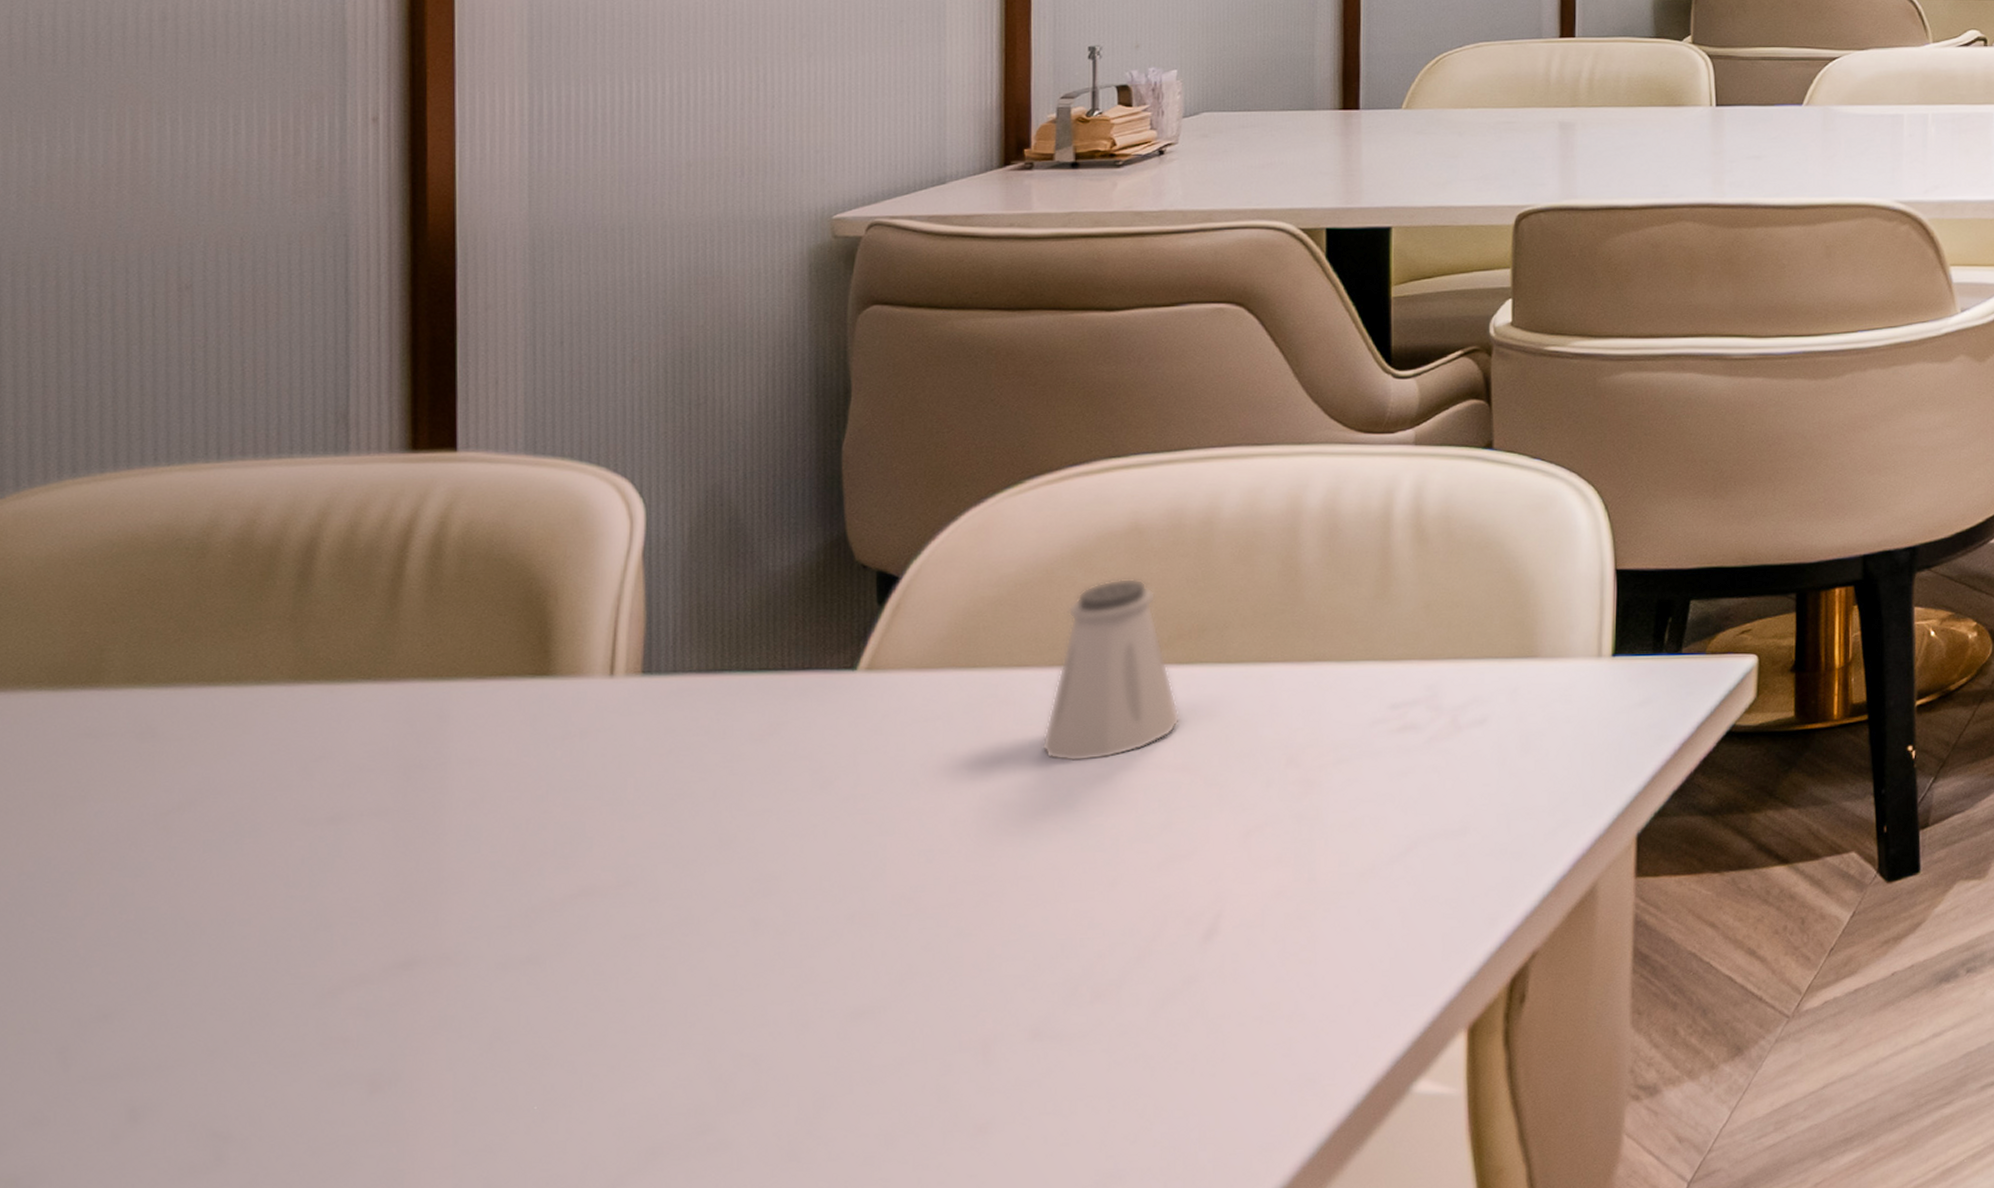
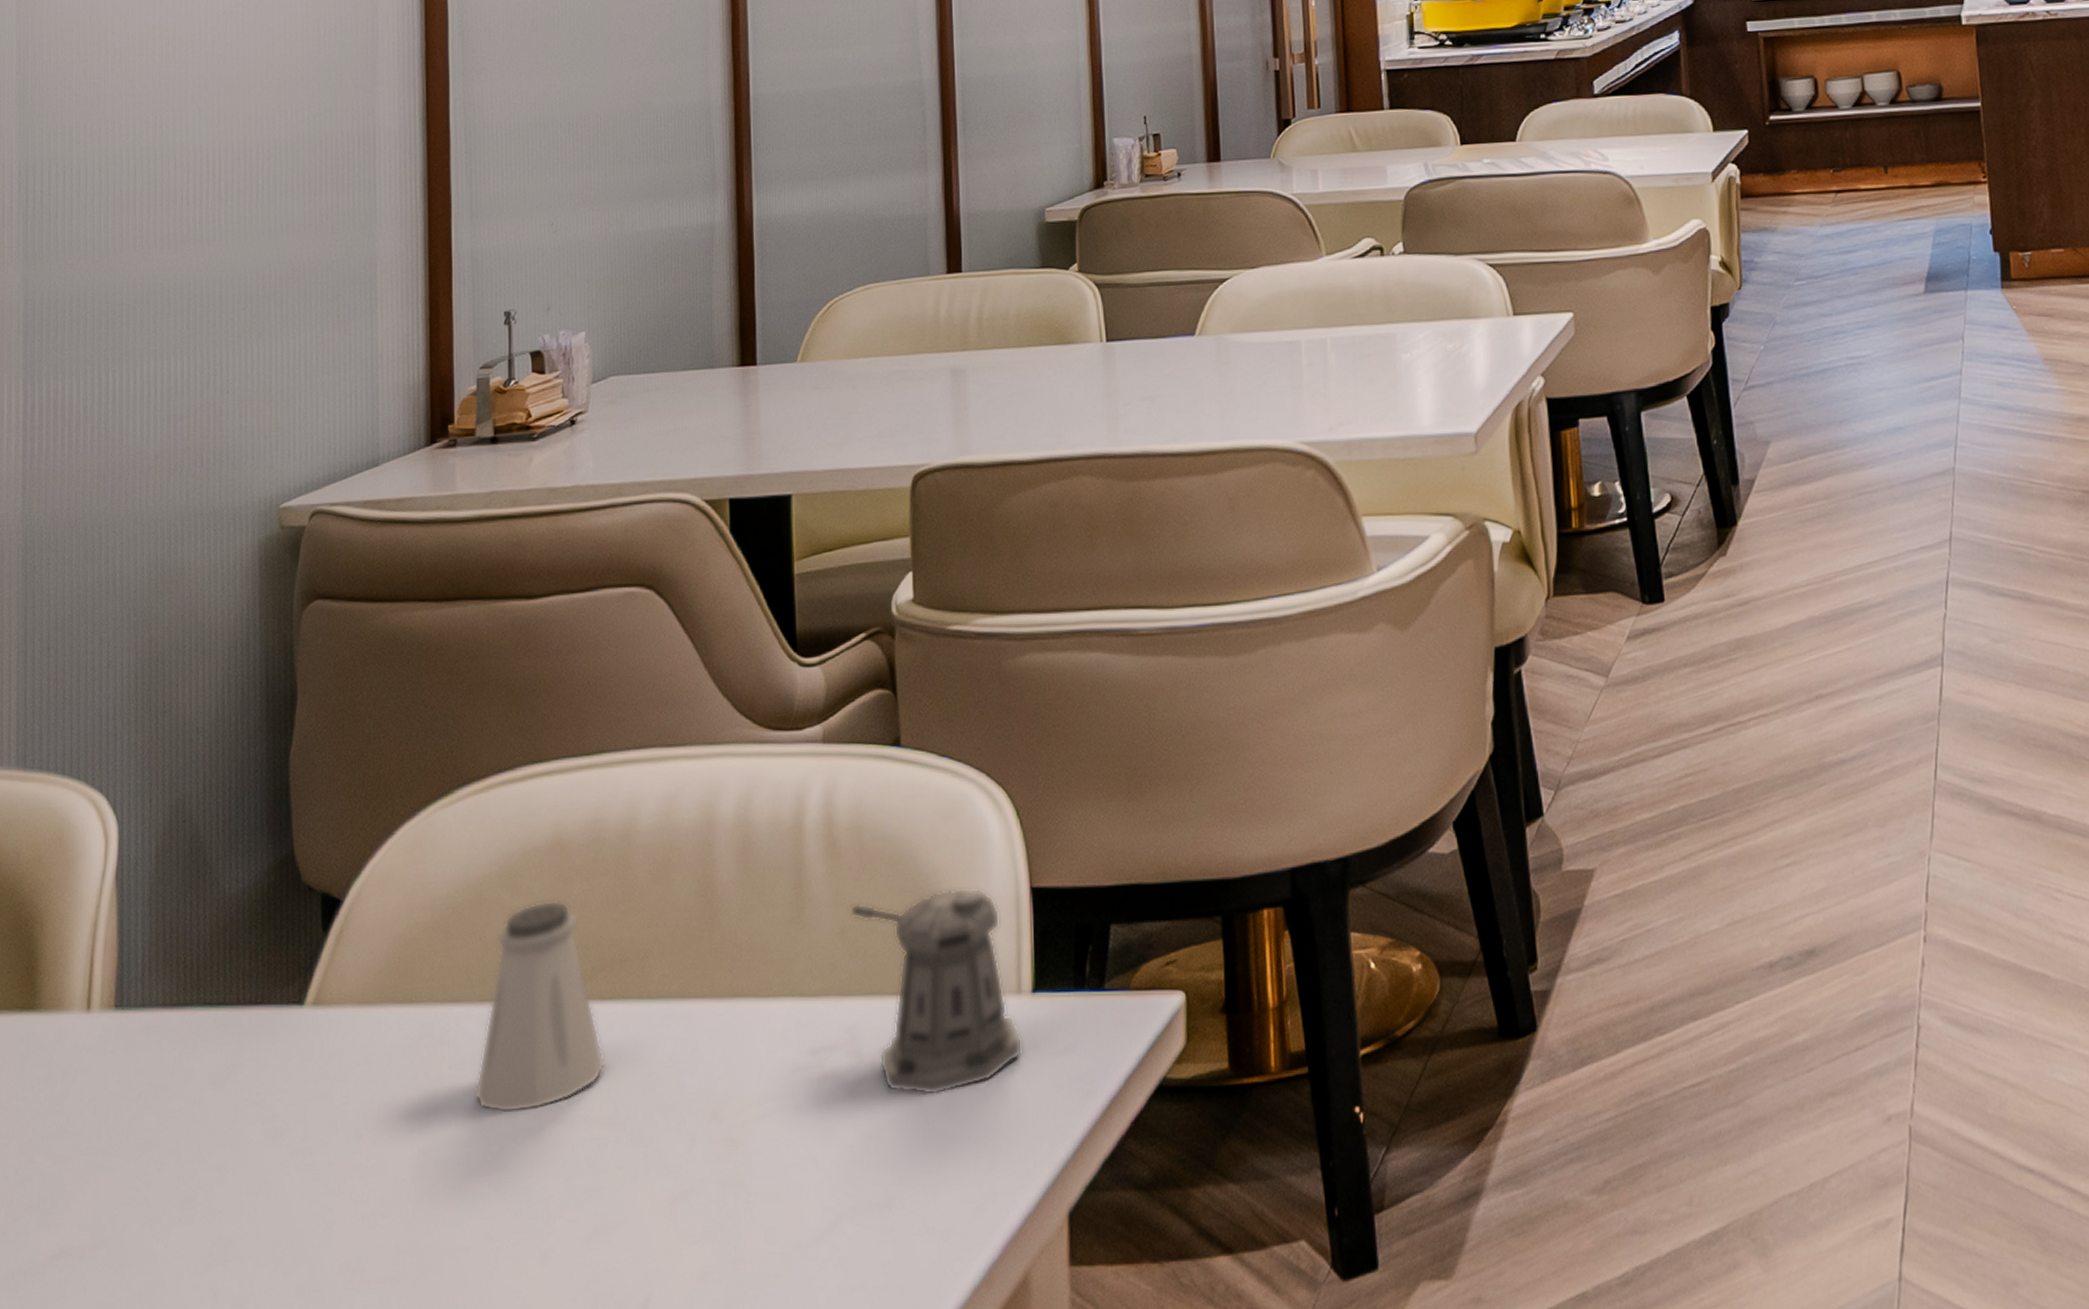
pepper shaker: none [1437,569,1601,742] -> present [851,887,1023,1096]

